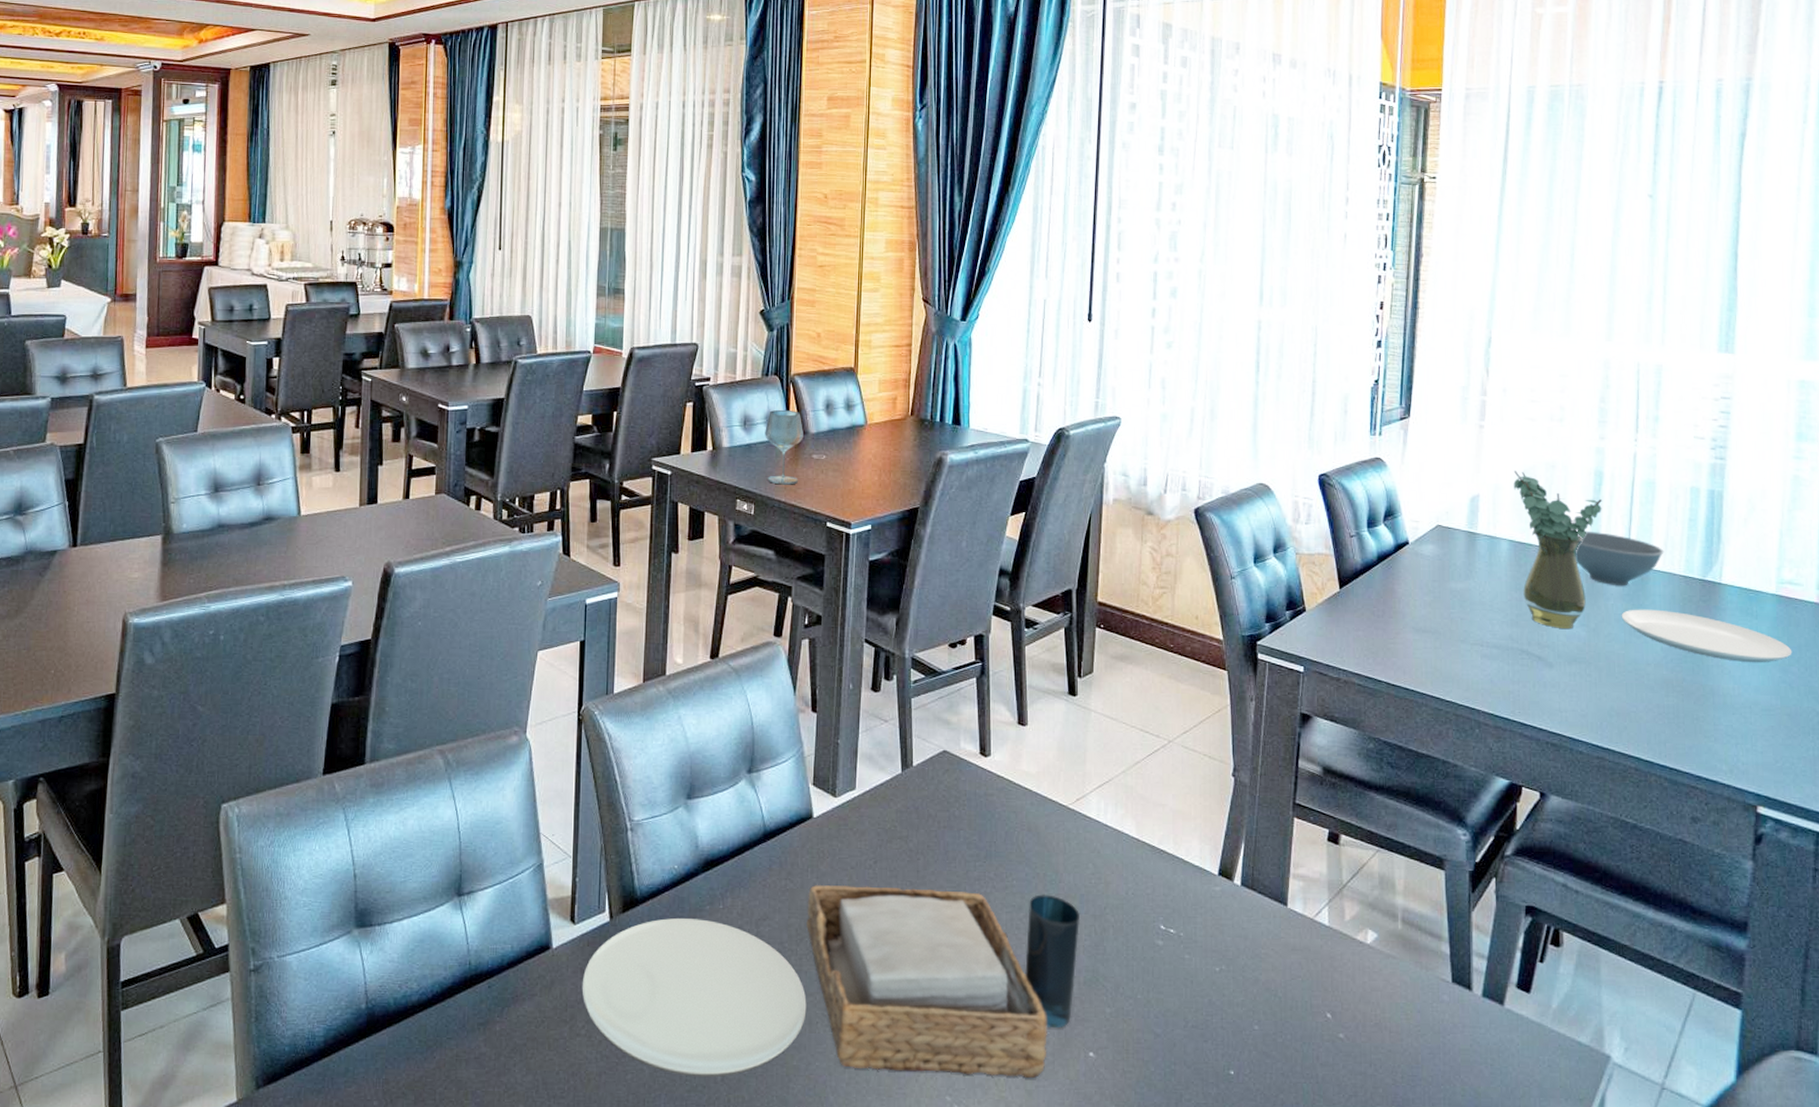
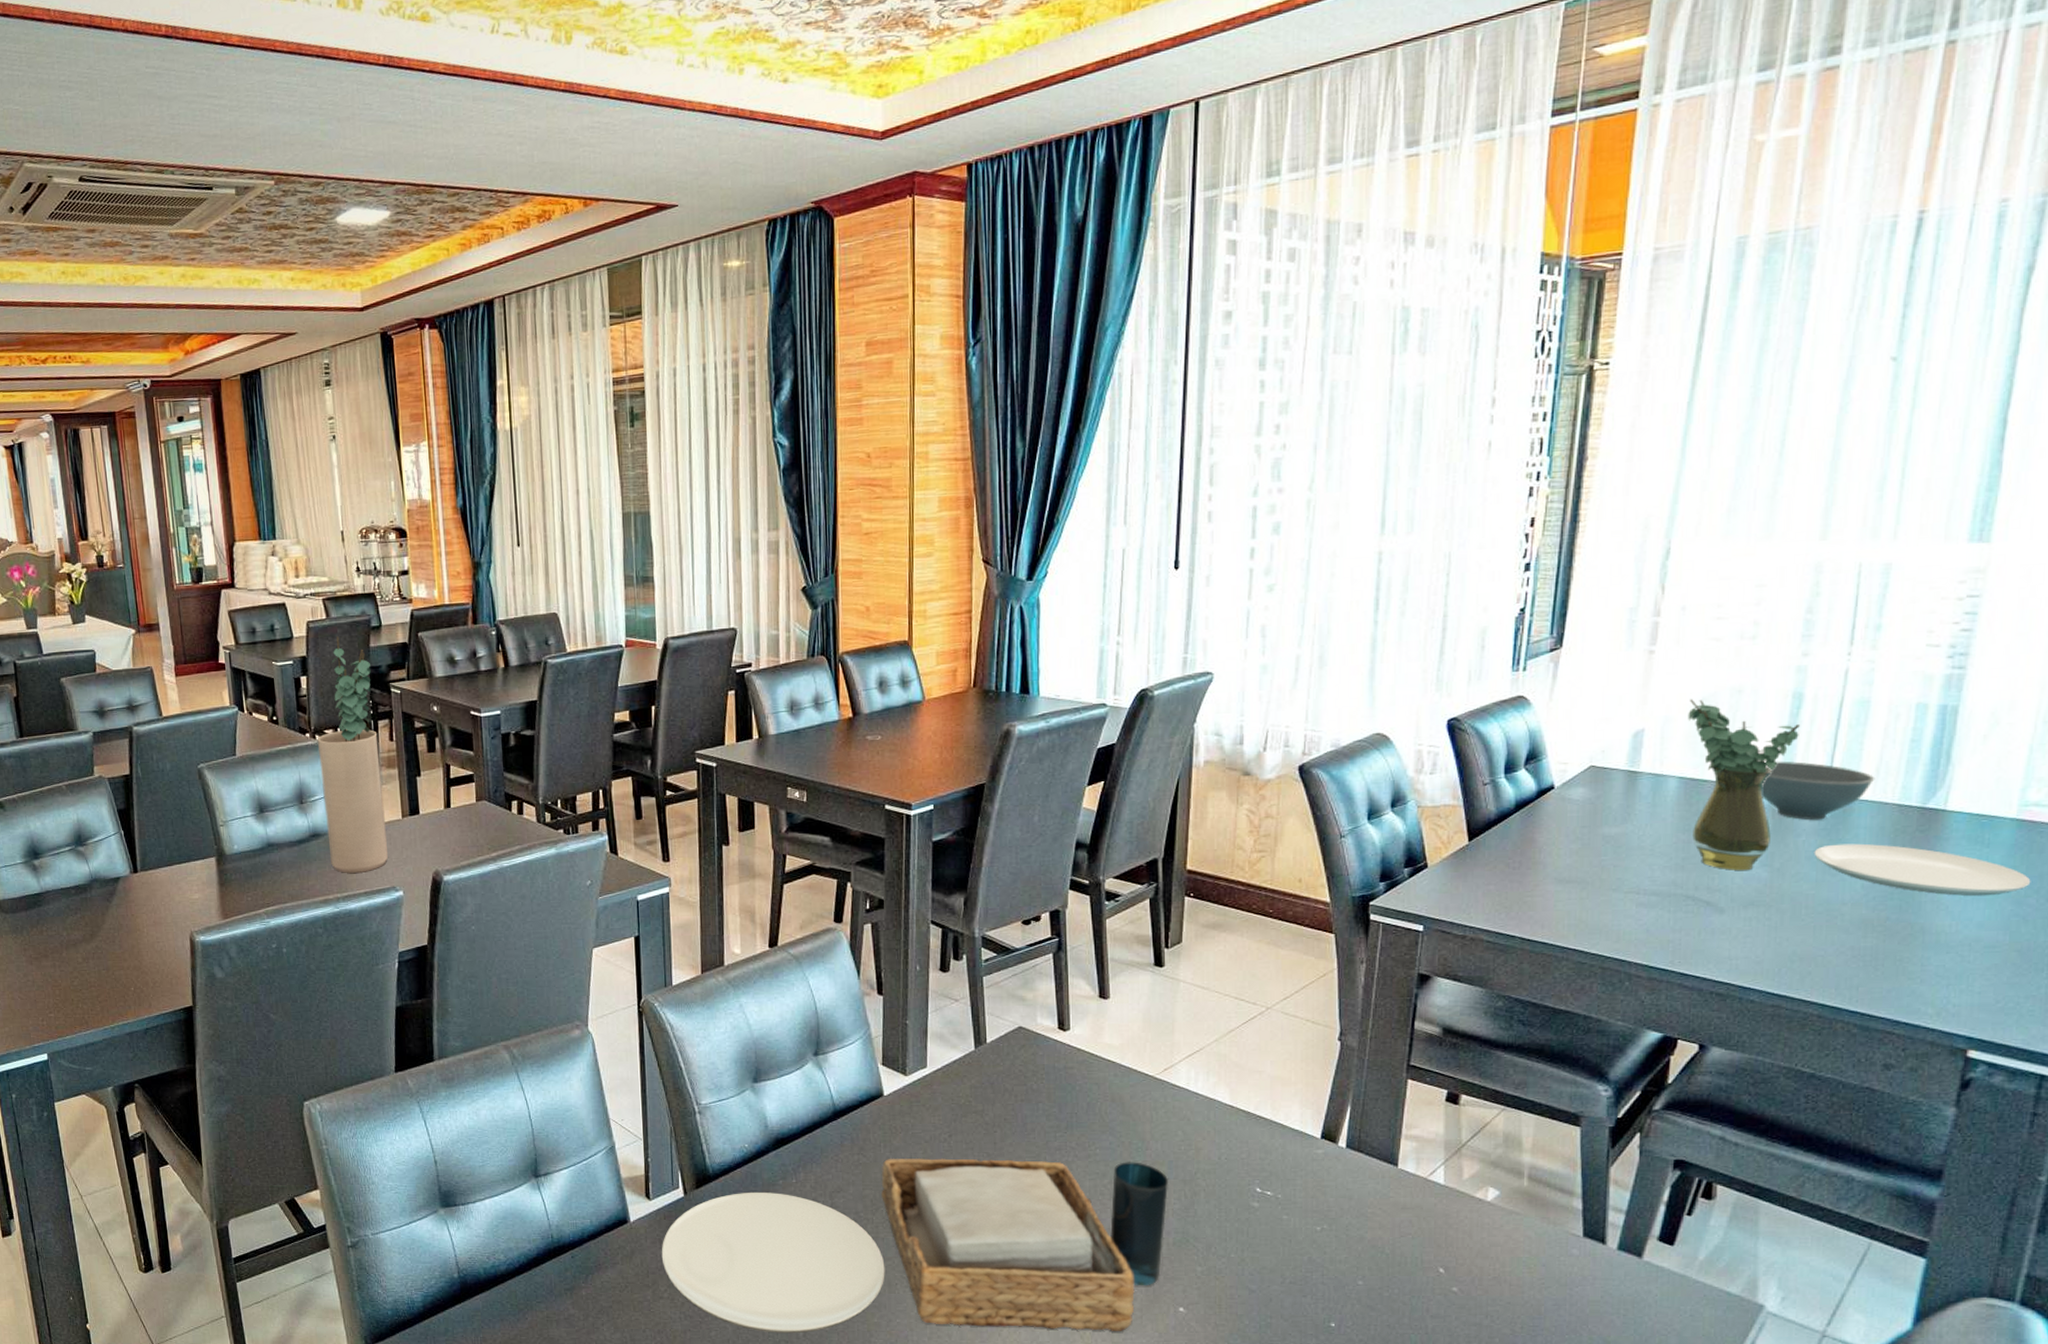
vase: none [281,321,344,560] -> present [317,636,389,873]
wine glass: present [765,409,803,485] -> none [814,691,856,770]

